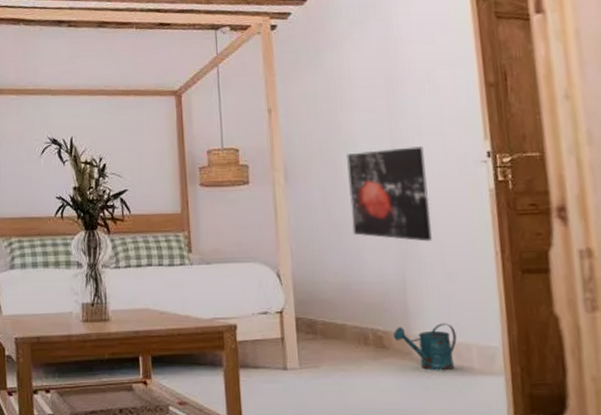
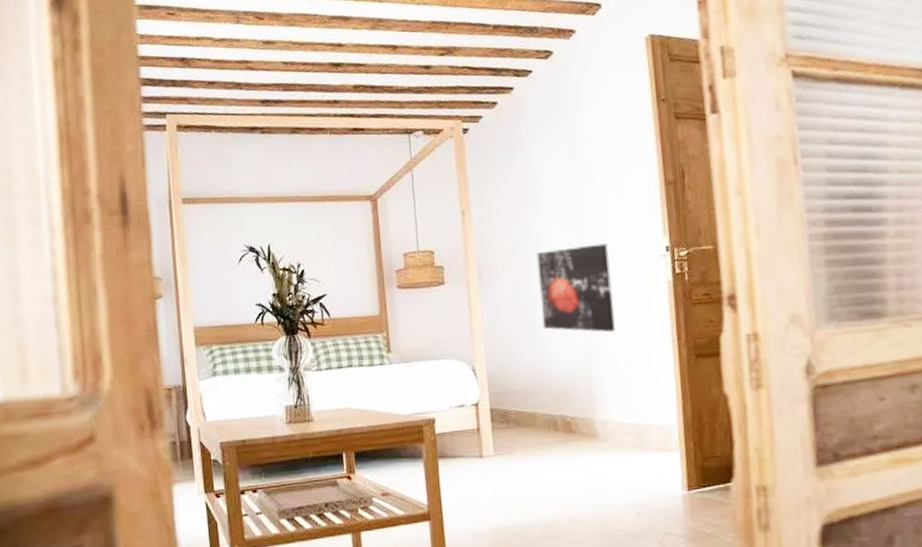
watering can: present [394,323,457,371] -> none [581,407,637,451]

